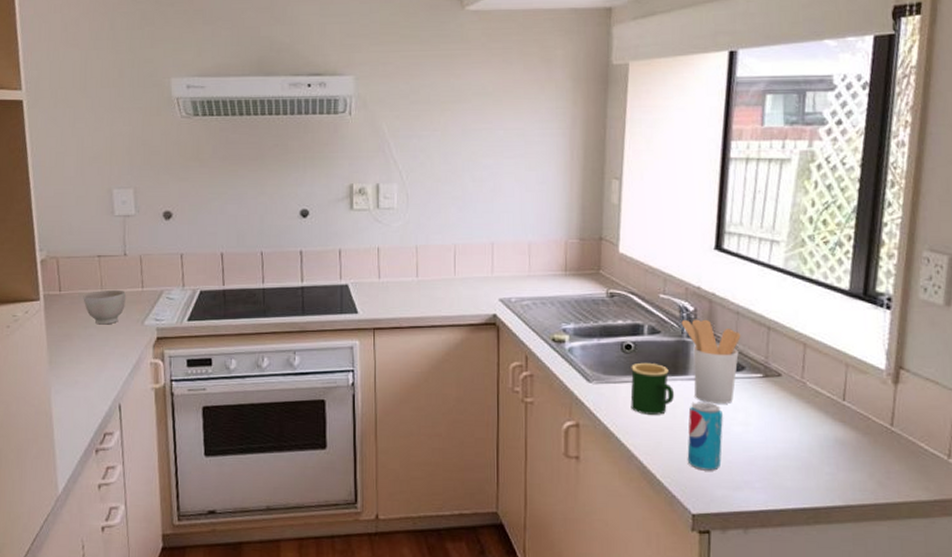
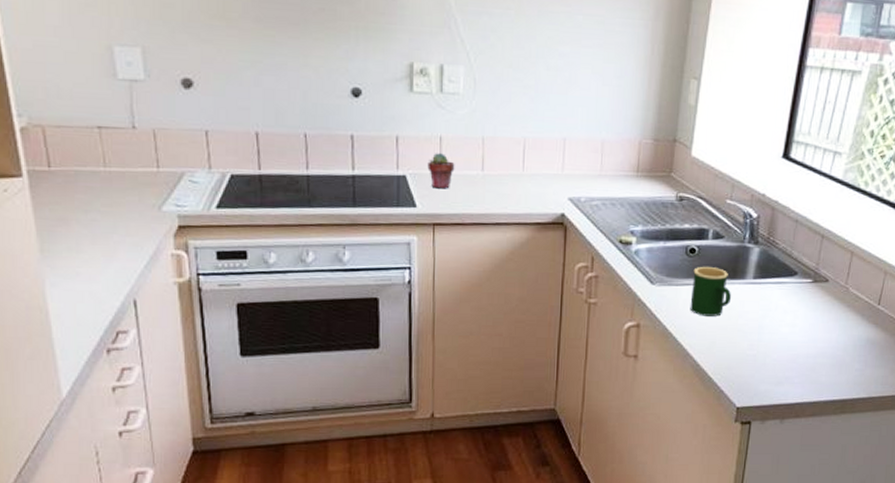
bowl: present [83,289,126,325] -> none [81,168,137,209]
potted succulent: none [367,262,392,296] -> present [427,152,455,189]
utensil holder: present [681,319,741,404] -> none [744,225,797,307]
beverage can: present [687,402,723,471] -> none [737,304,773,368]

